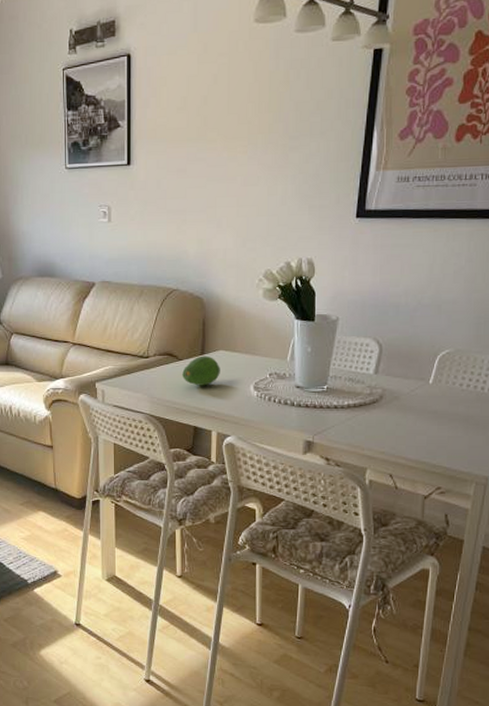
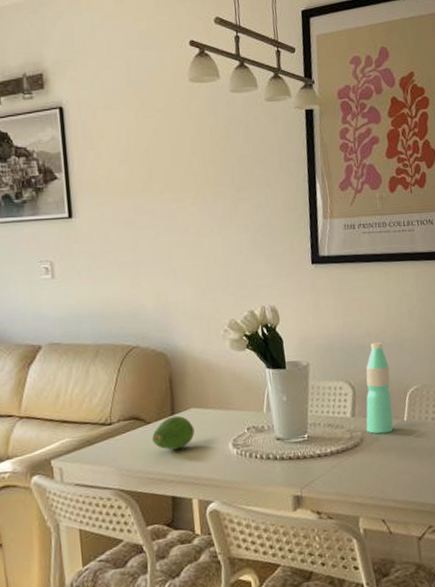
water bottle: none [388,302,422,393] -> present [366,342,394,434]

